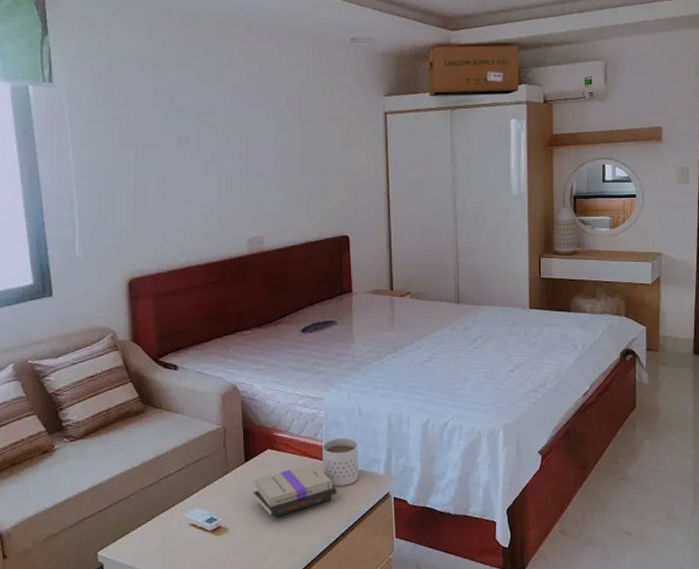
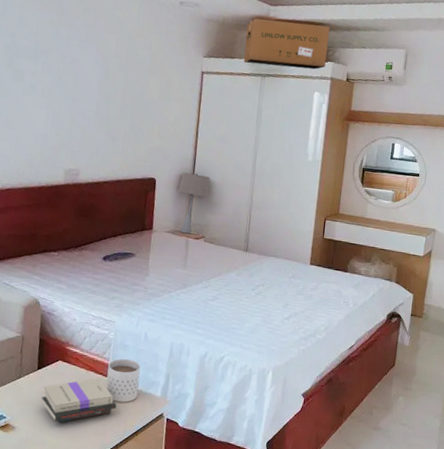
table lamp: none [374,224,409,292] -> present [177,172,210,234]
vase: present [552,206,578,256] -> none [338,176,363,222]

